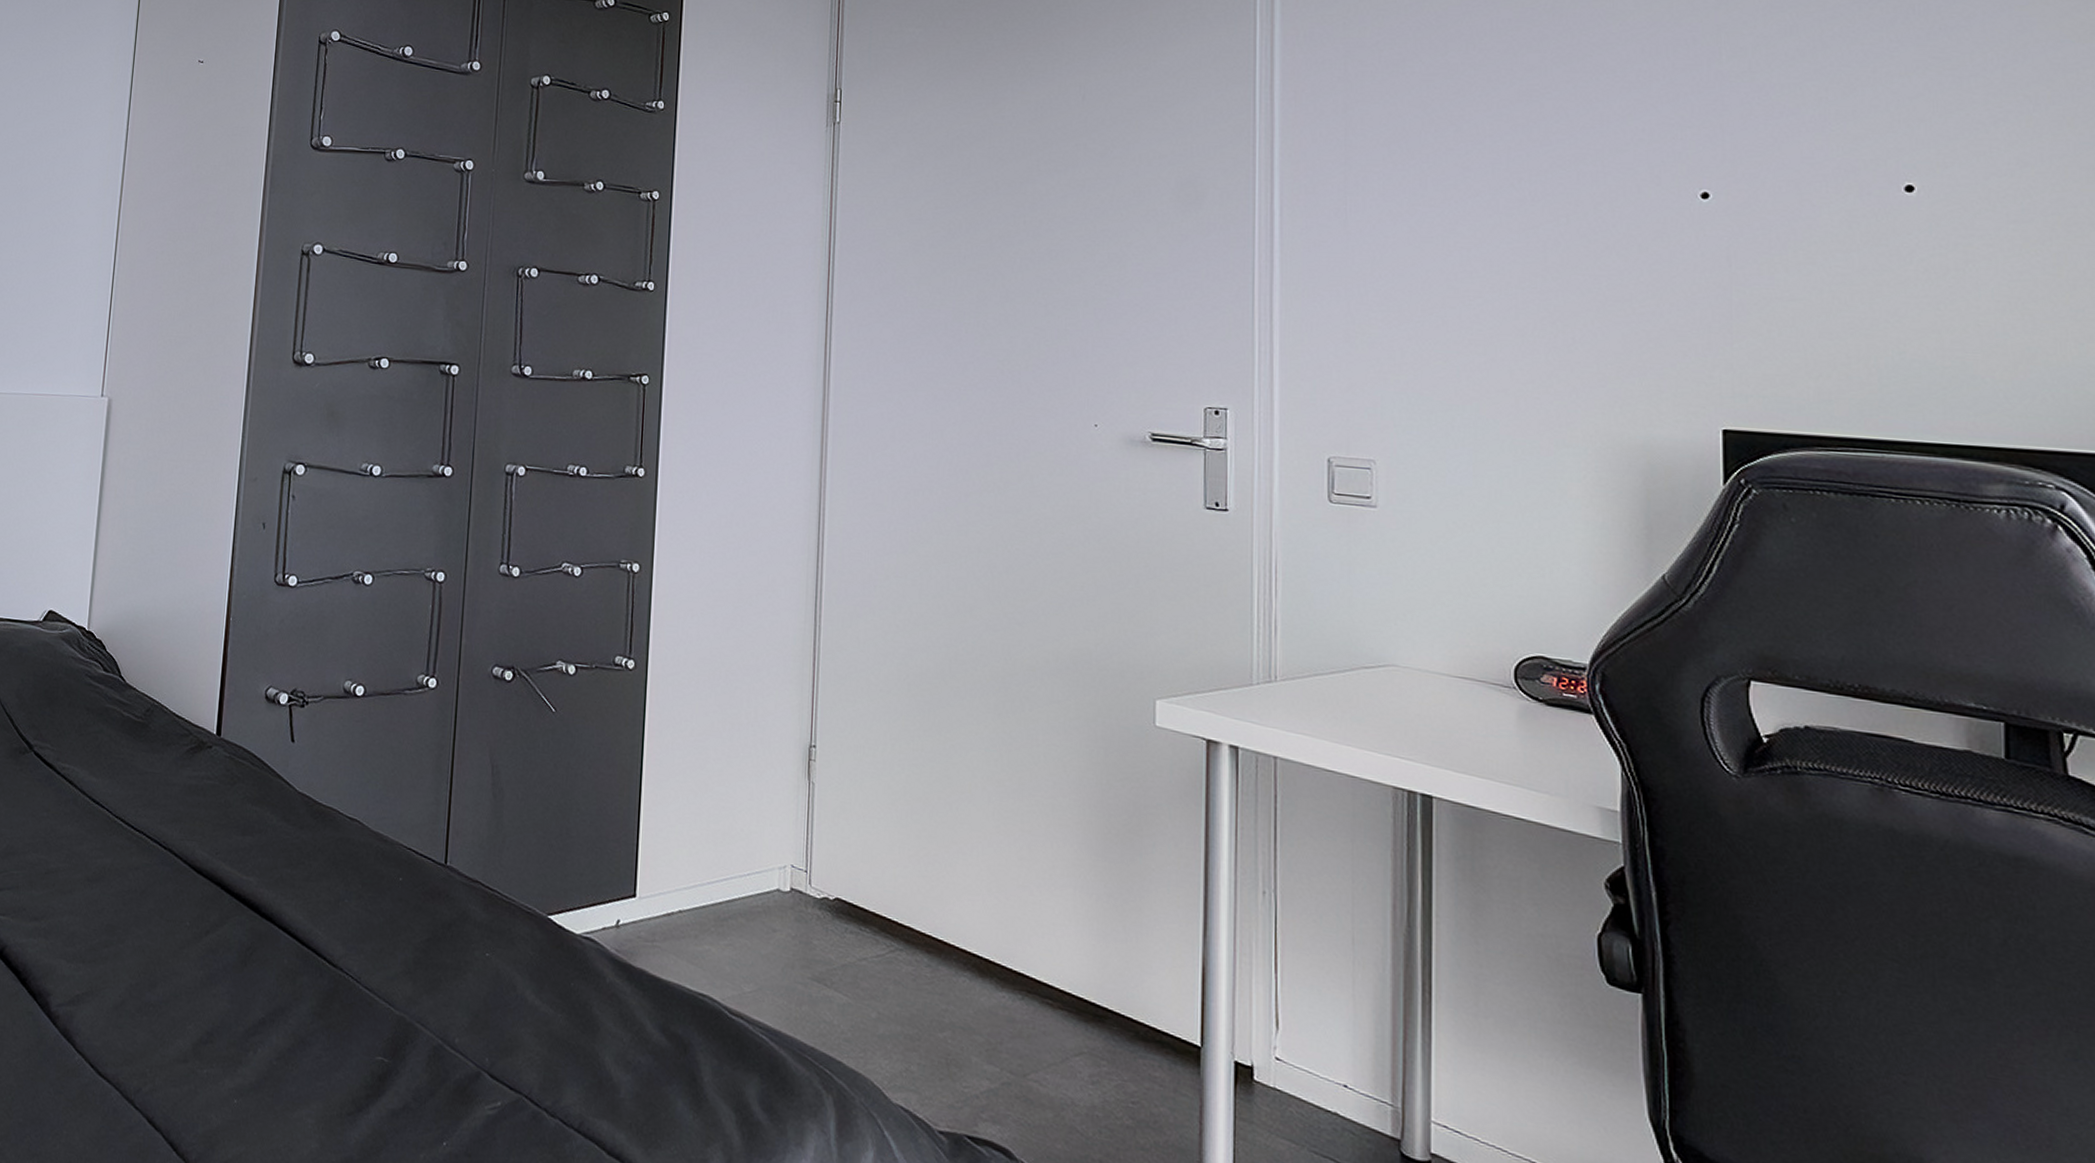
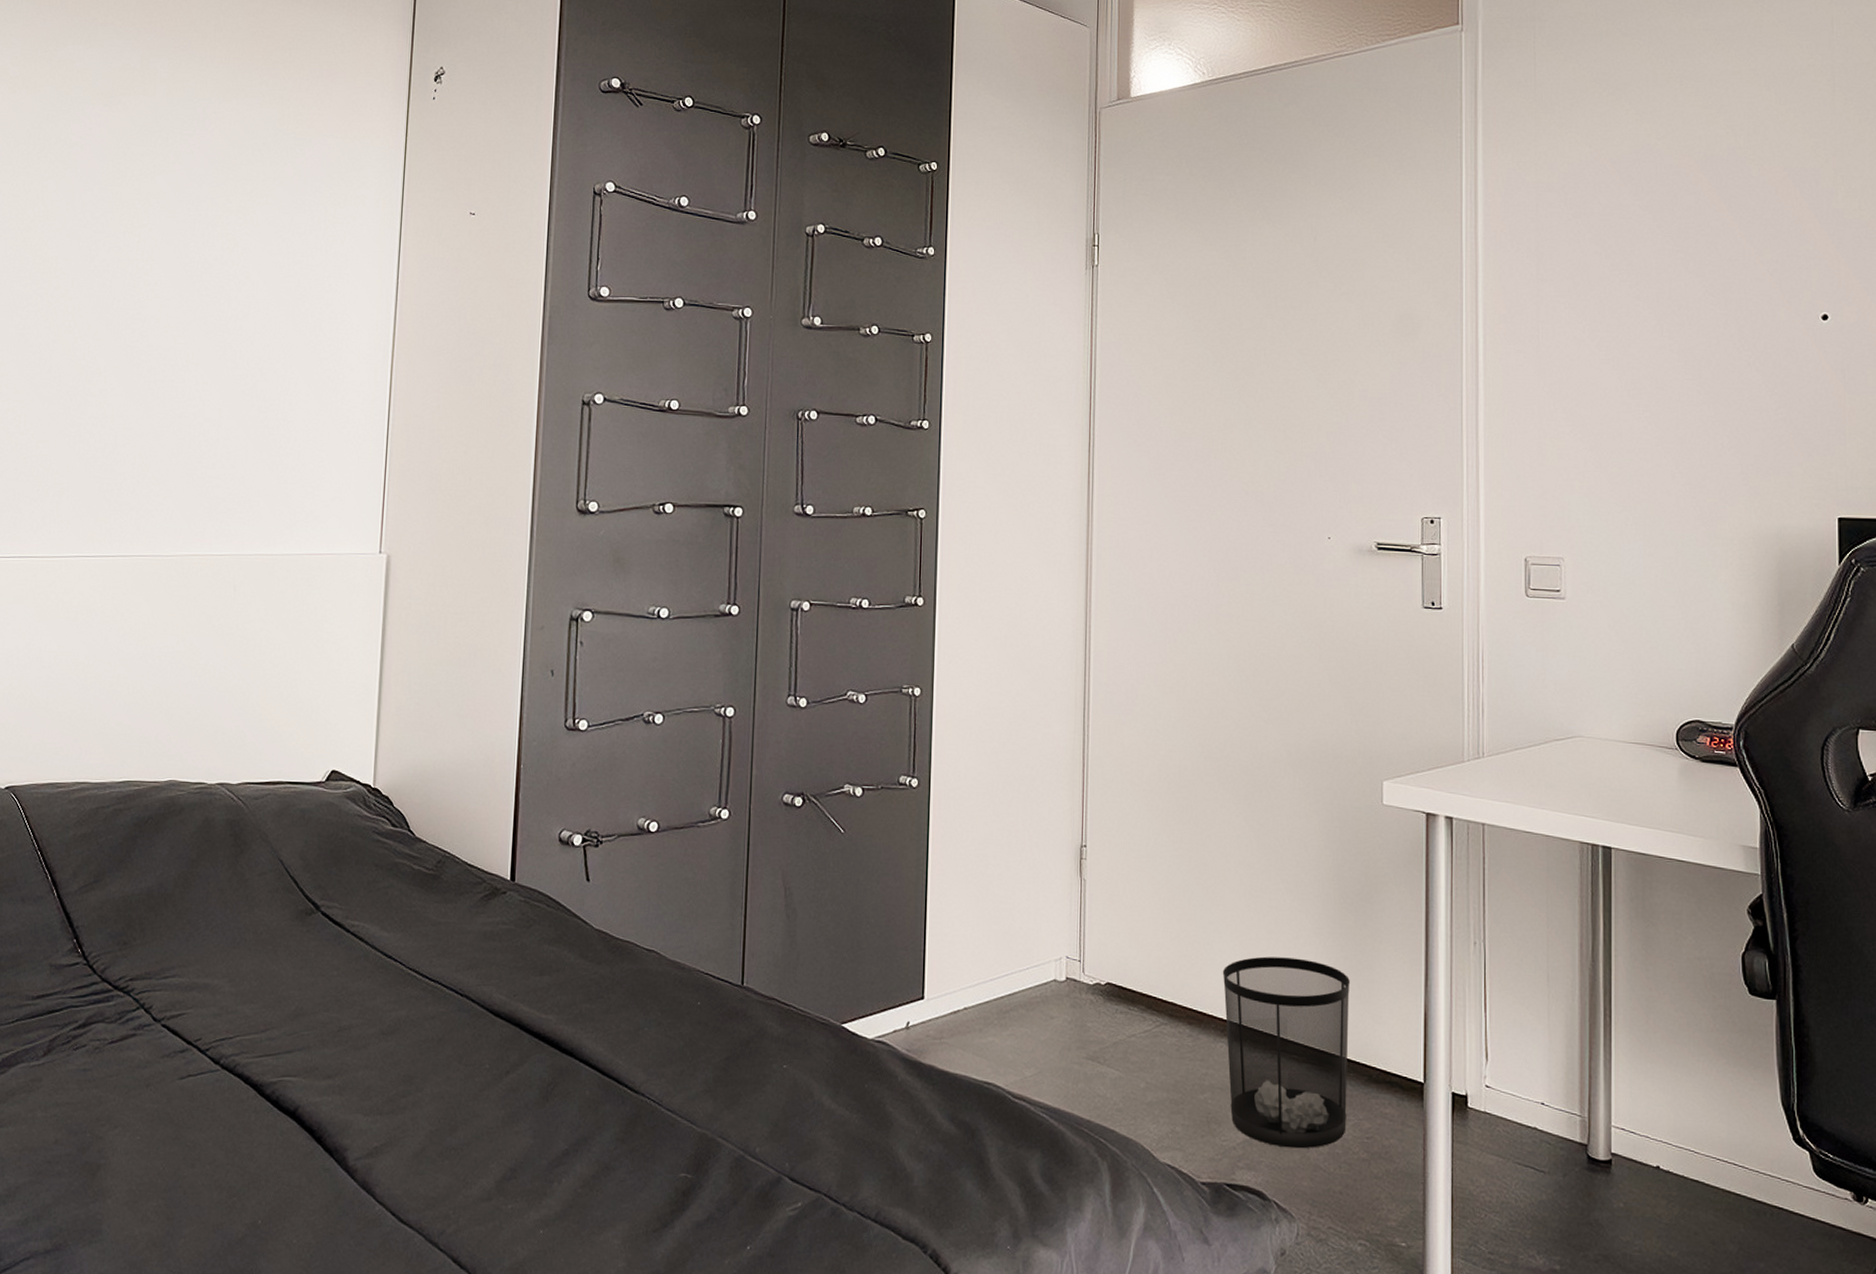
waste bin: none [966,885,1114,1108] -> present [1222,956,1350,1149]

